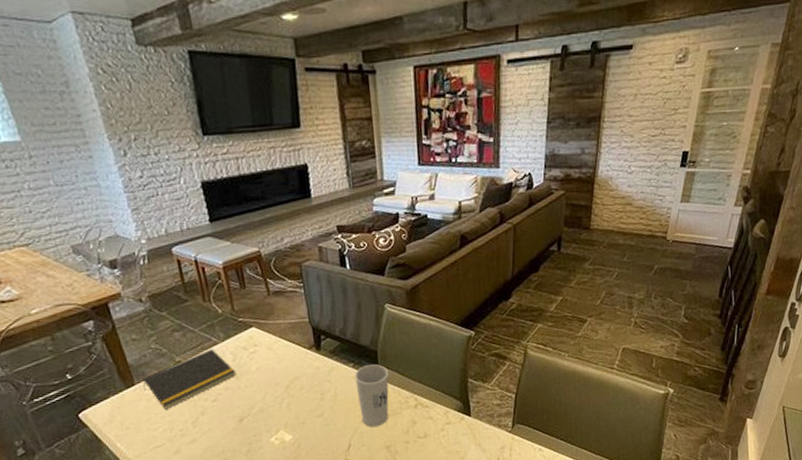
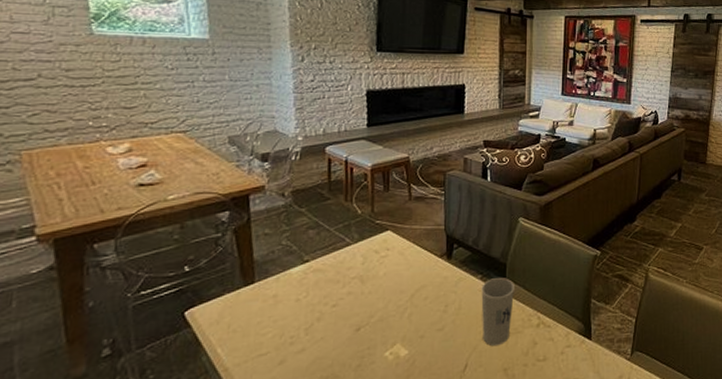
notepad: present [142,348,237,410] -> none [263,249,363,312]

